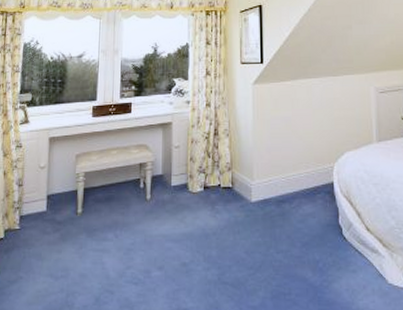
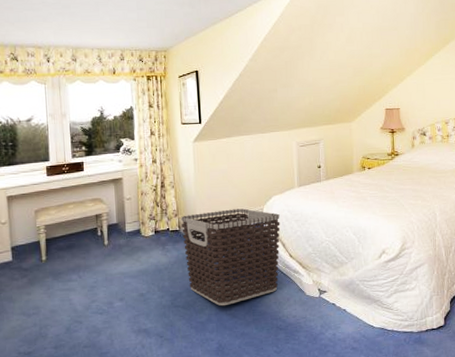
clothes hamper: none [235,165,355,287] -> present [181,208,281,306]

